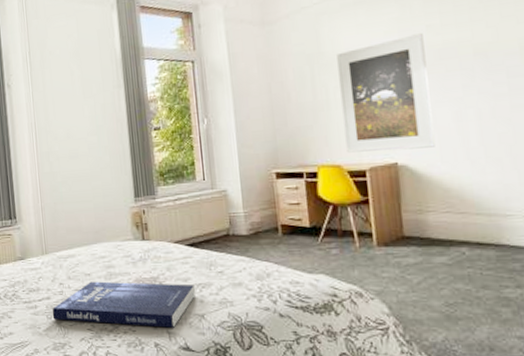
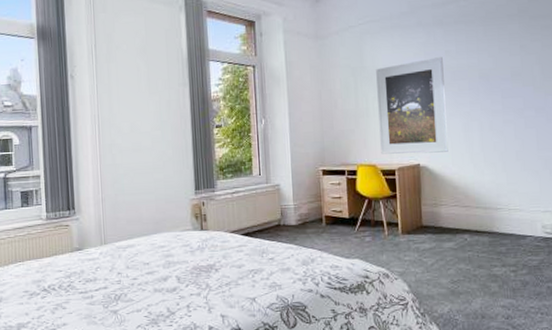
book: present [52,281,195,328] -> none [109,270,248,312]

